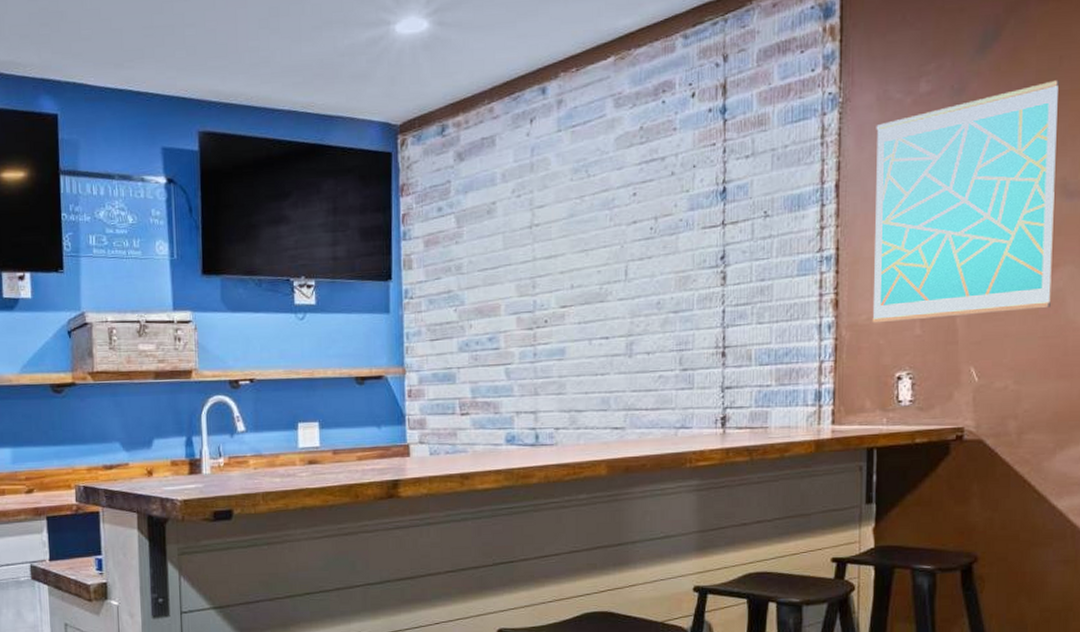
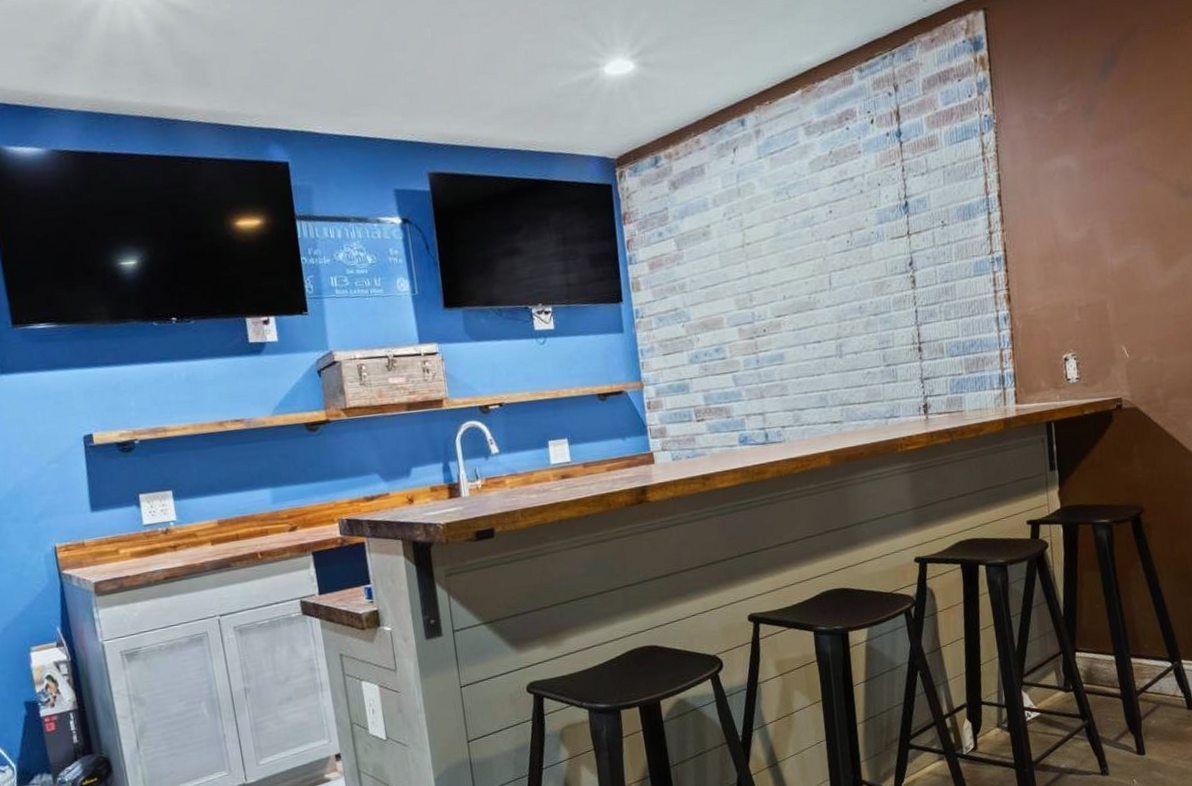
wall art: present [872,80,1060,323] -> none [1026,98,1179,314]

